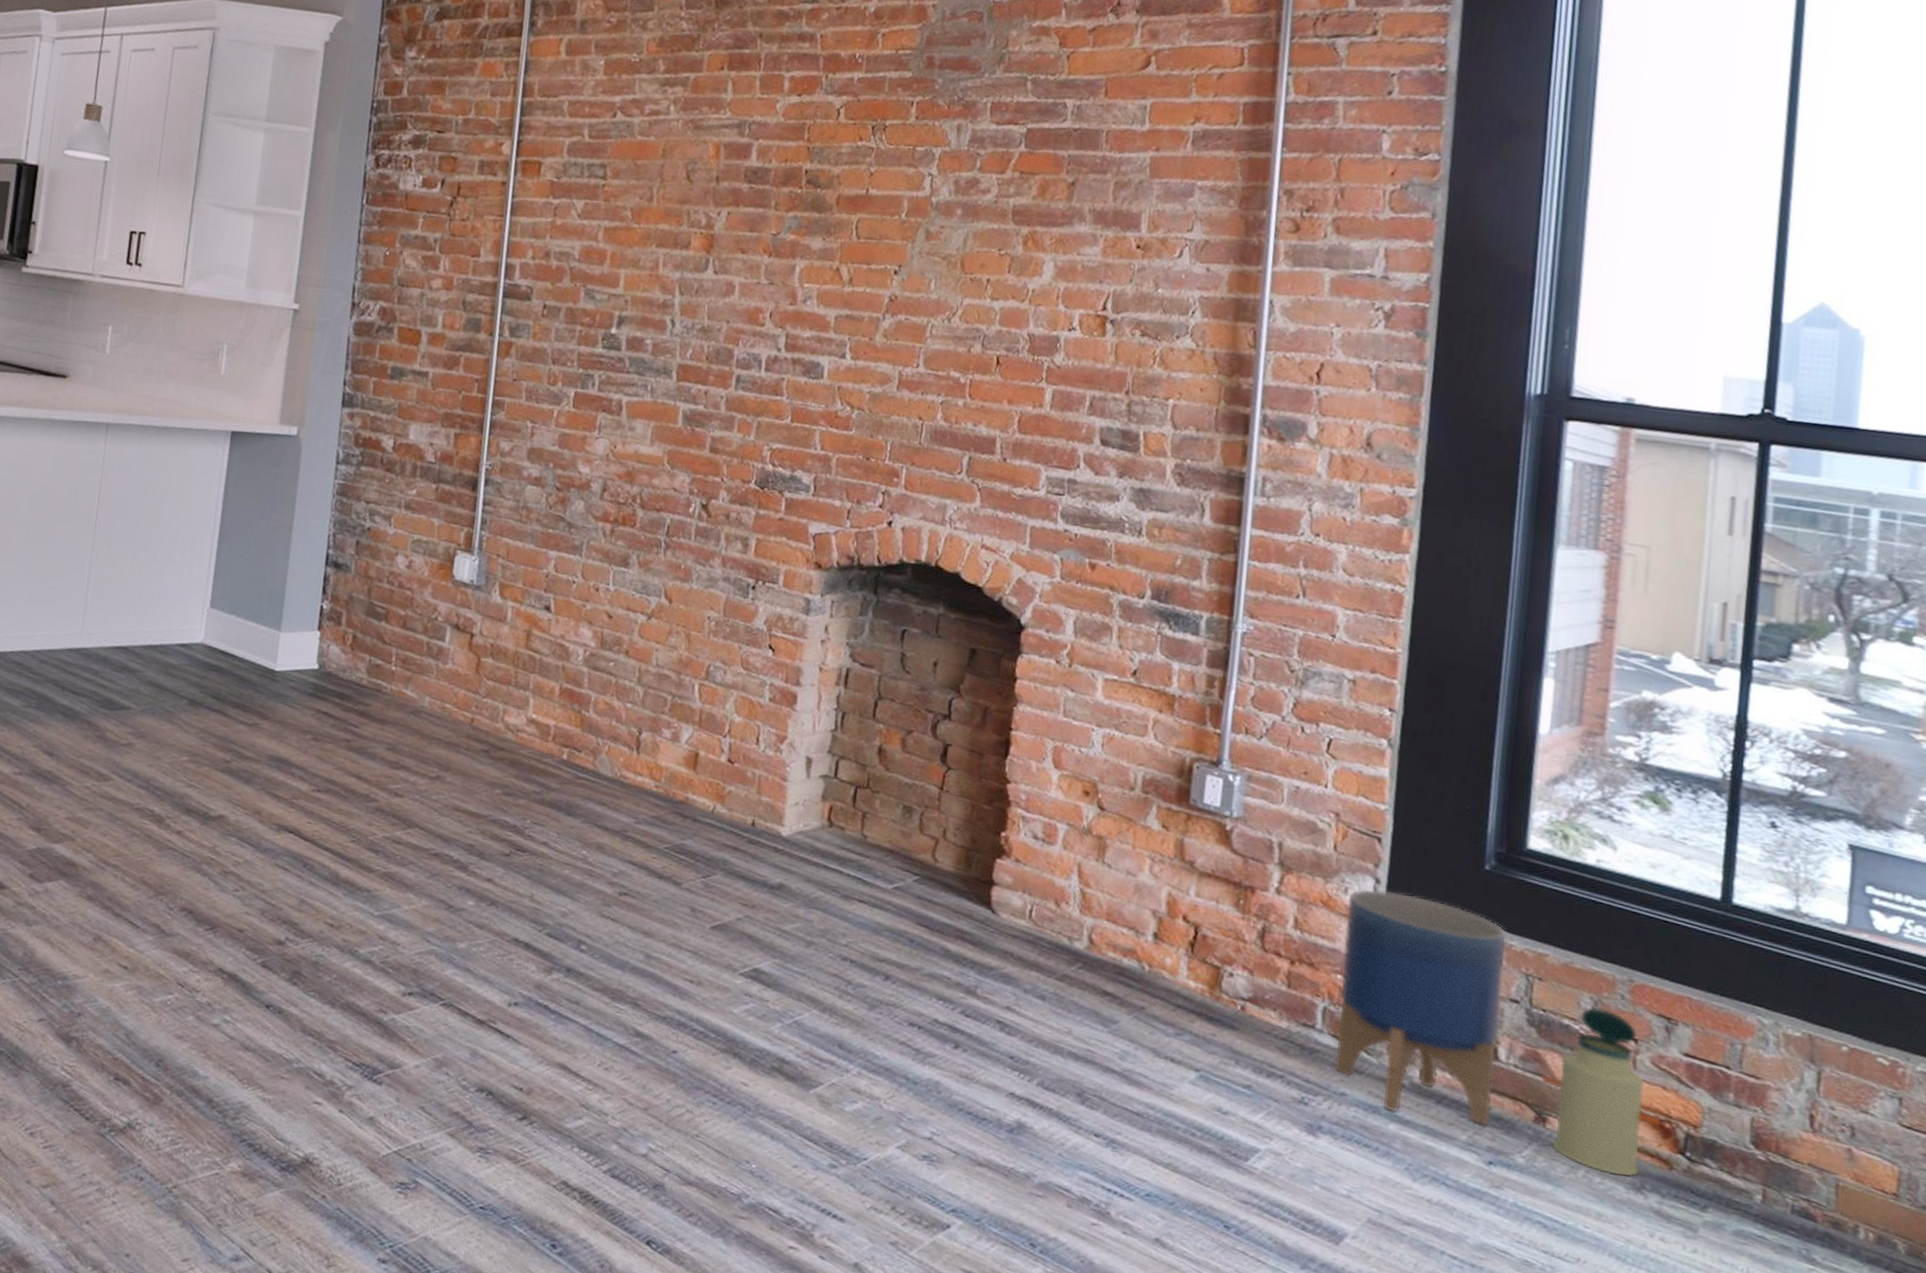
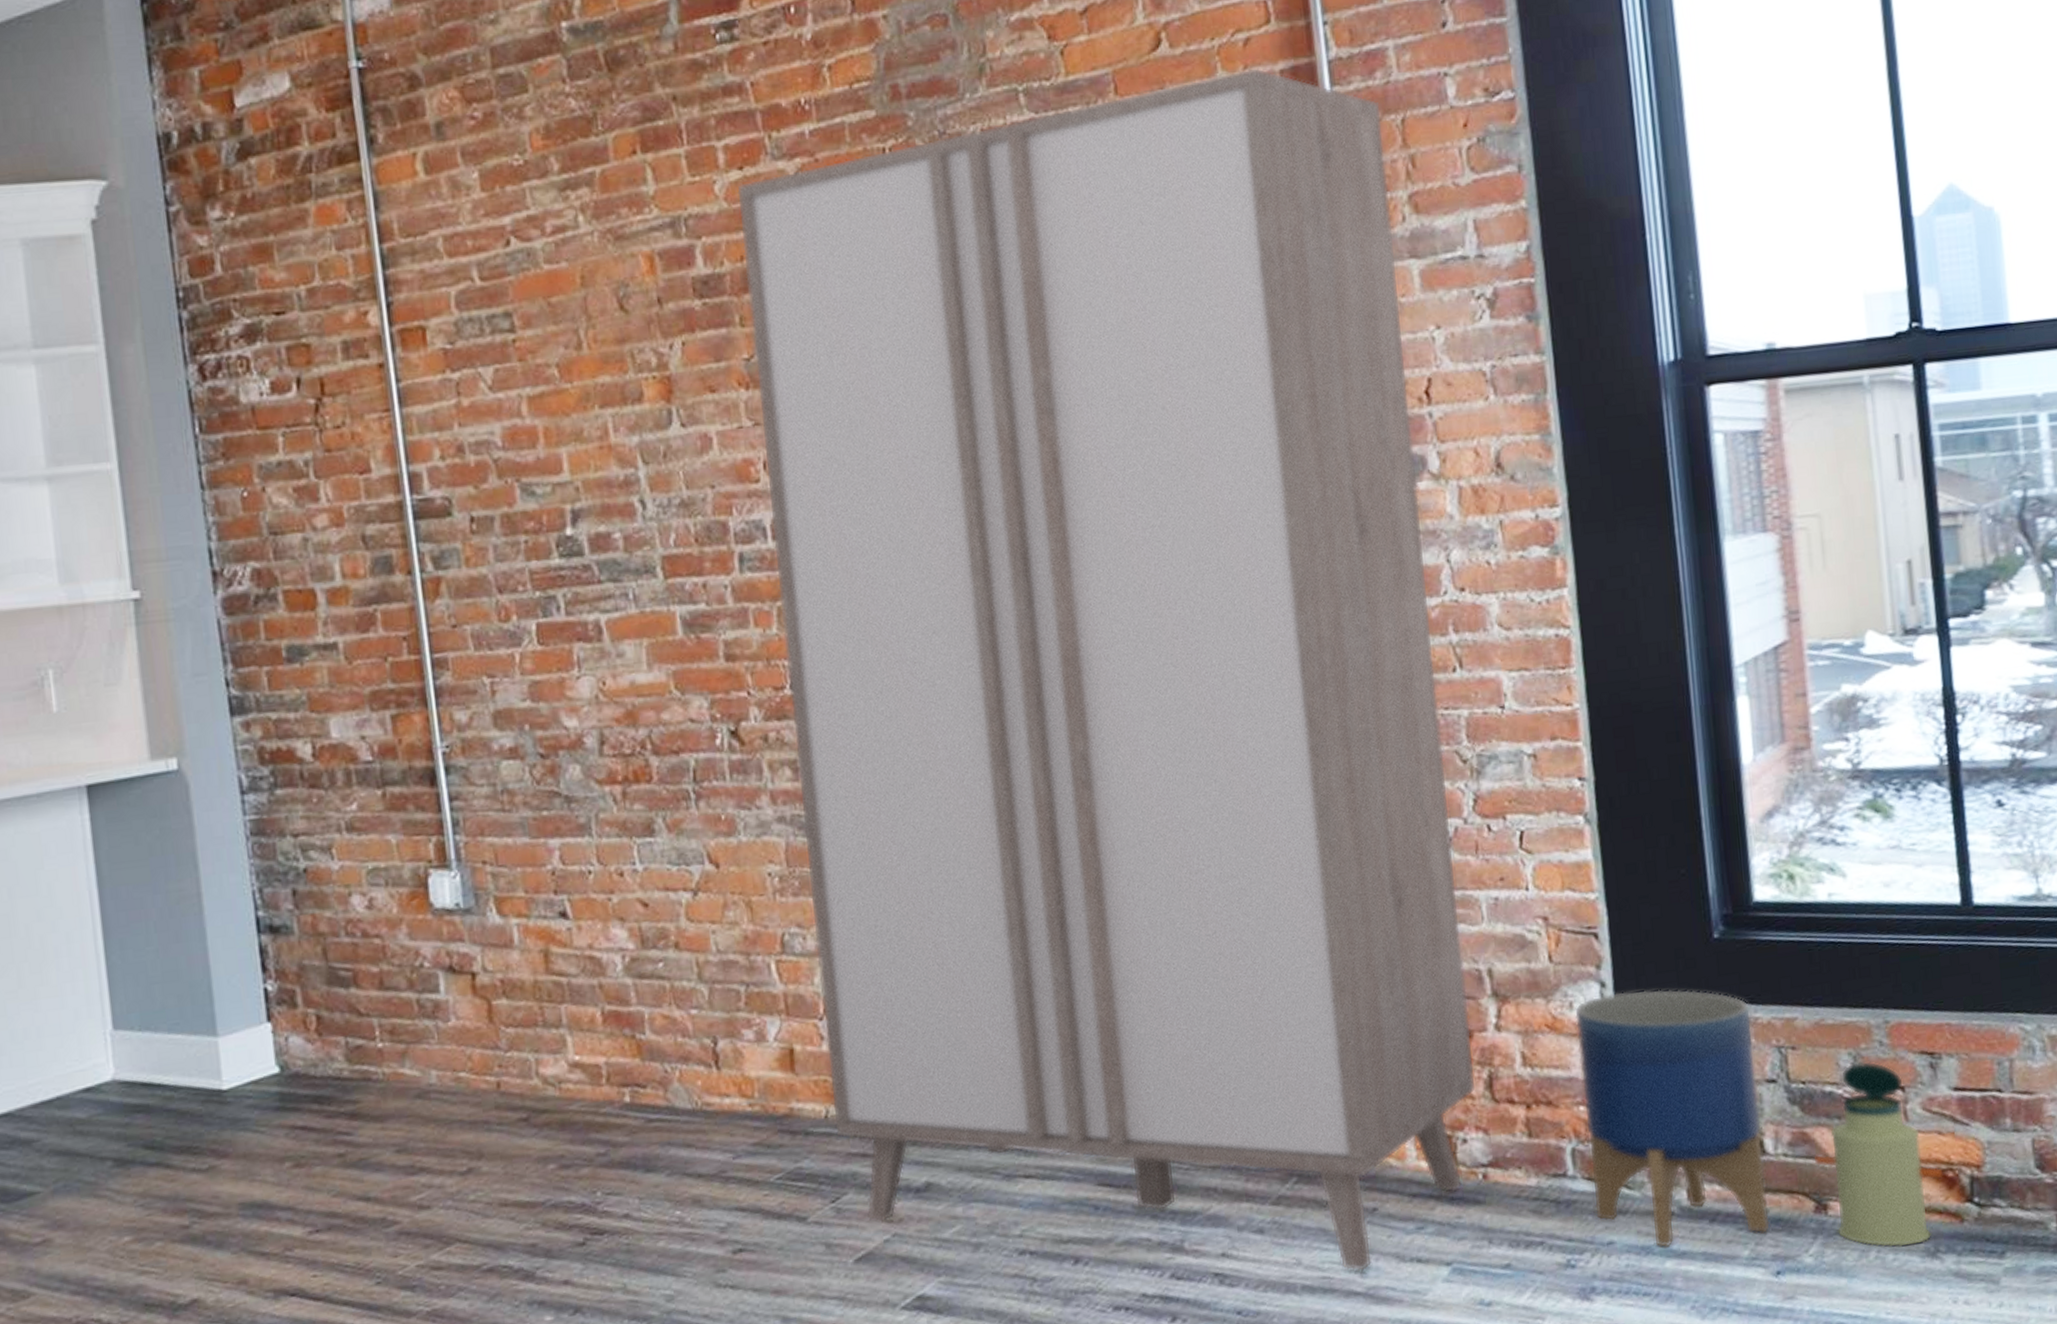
cabinet: none [717,96,1324,1055] -> present [737,67,1476,1272]

